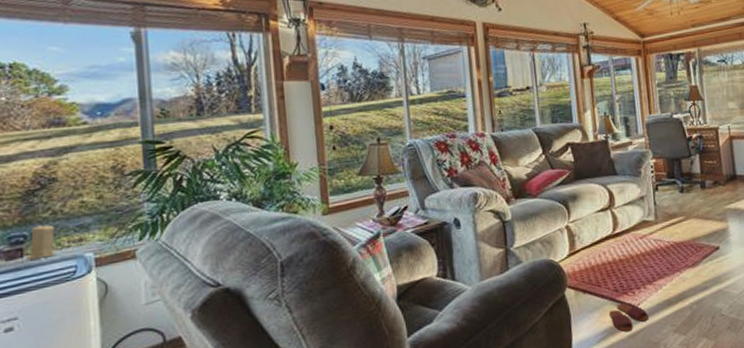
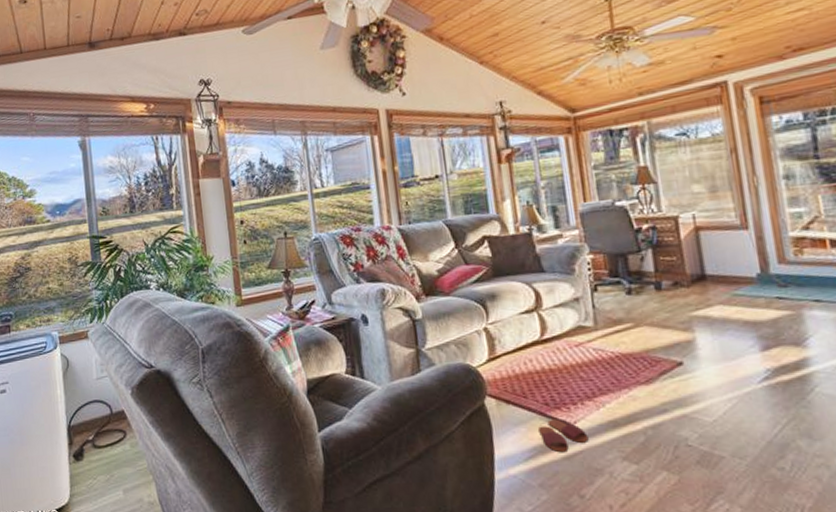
candle: present [25,224,56,260] -> none [11,305,32,335]

